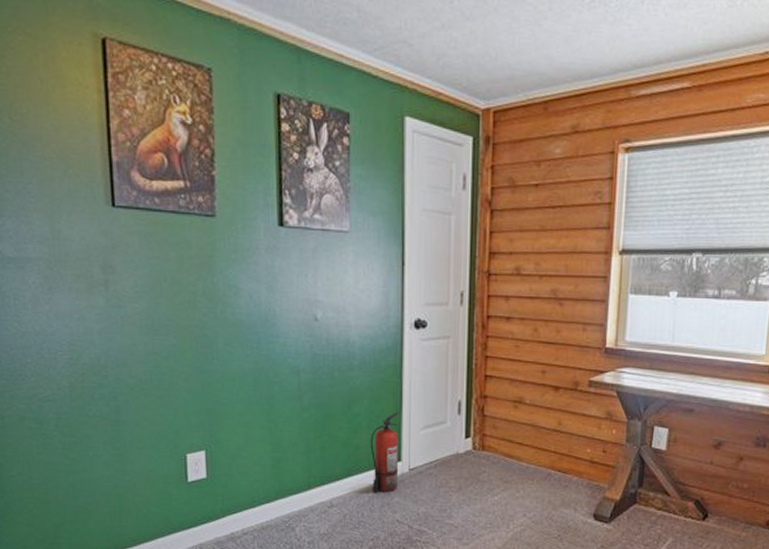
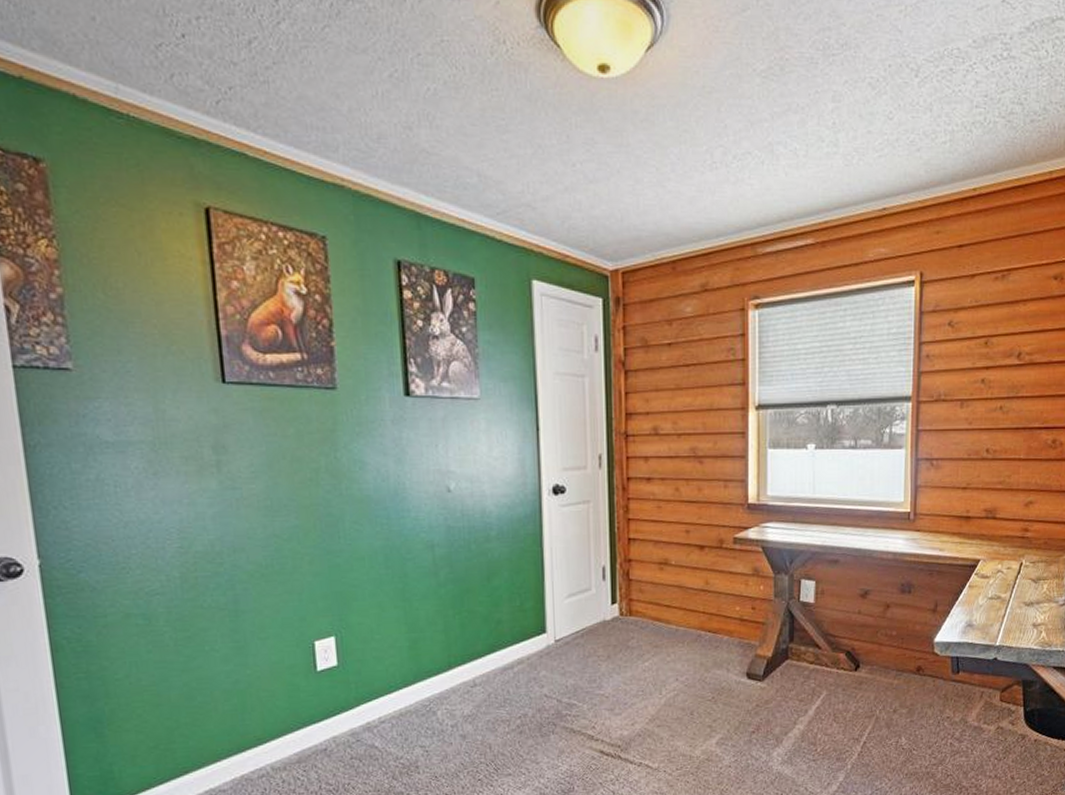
fire extinguisher: present [370,412,399,493] -> none [512,582,544,668]

